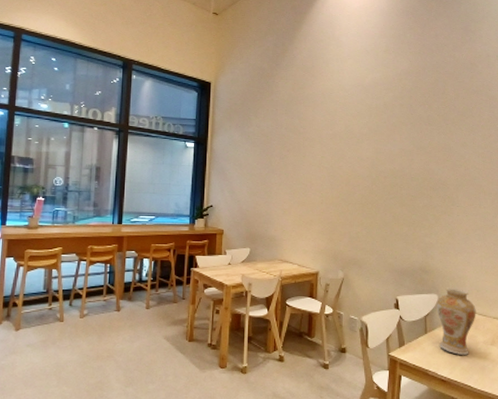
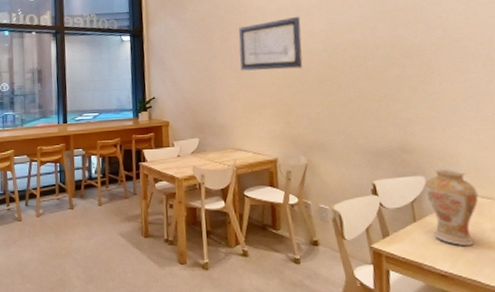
wall art: none [294,142,352,190] -> present [238,16,303,71]

